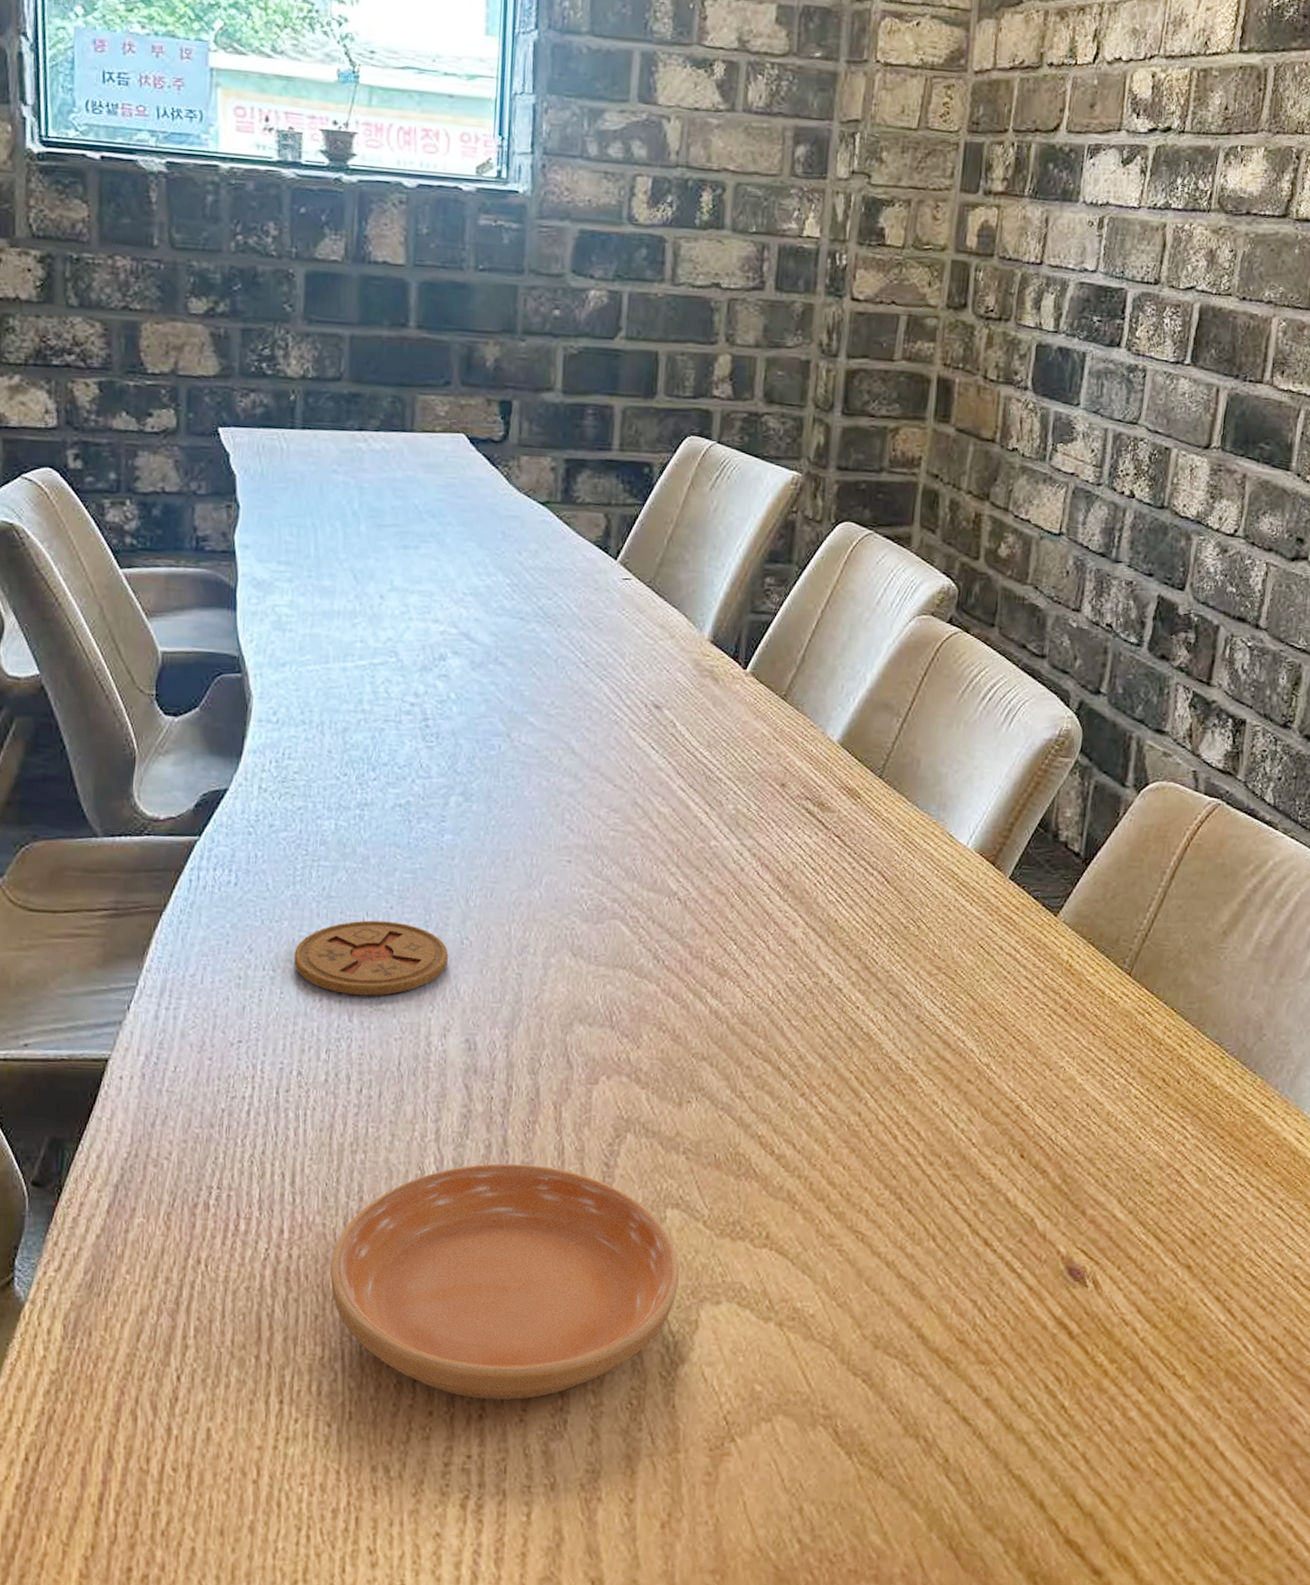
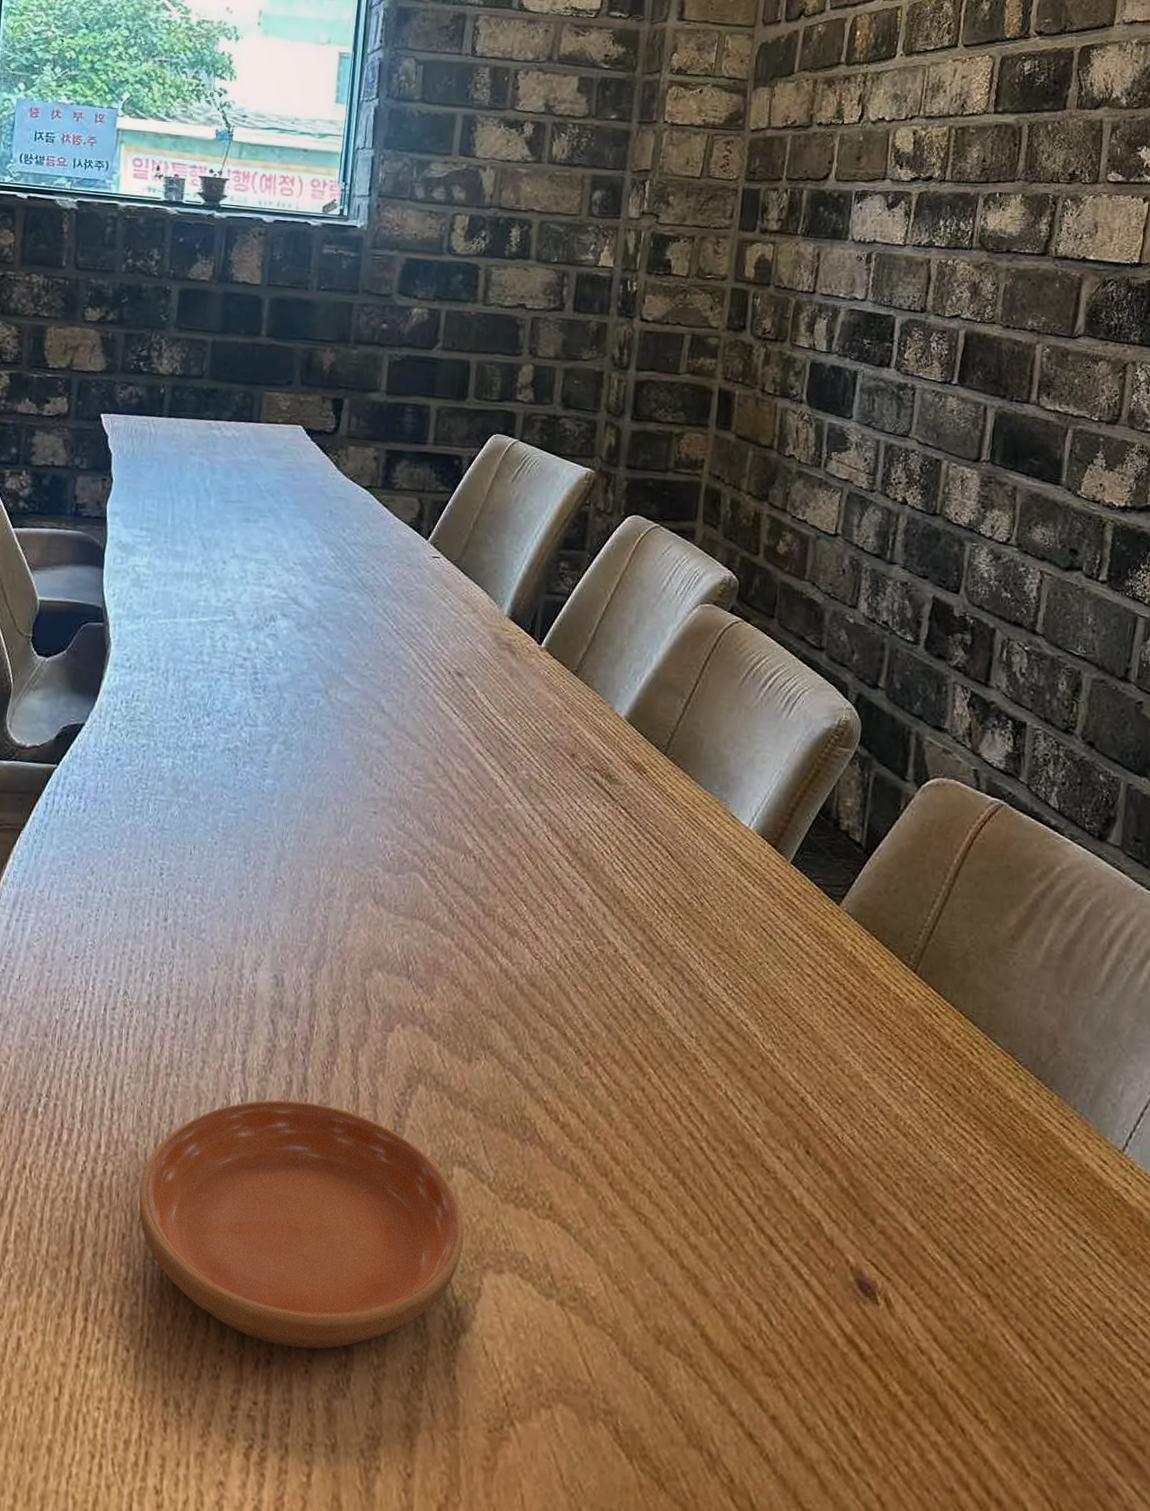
coaster: present [294,920,448,996] -> none [128,853,263,926]

